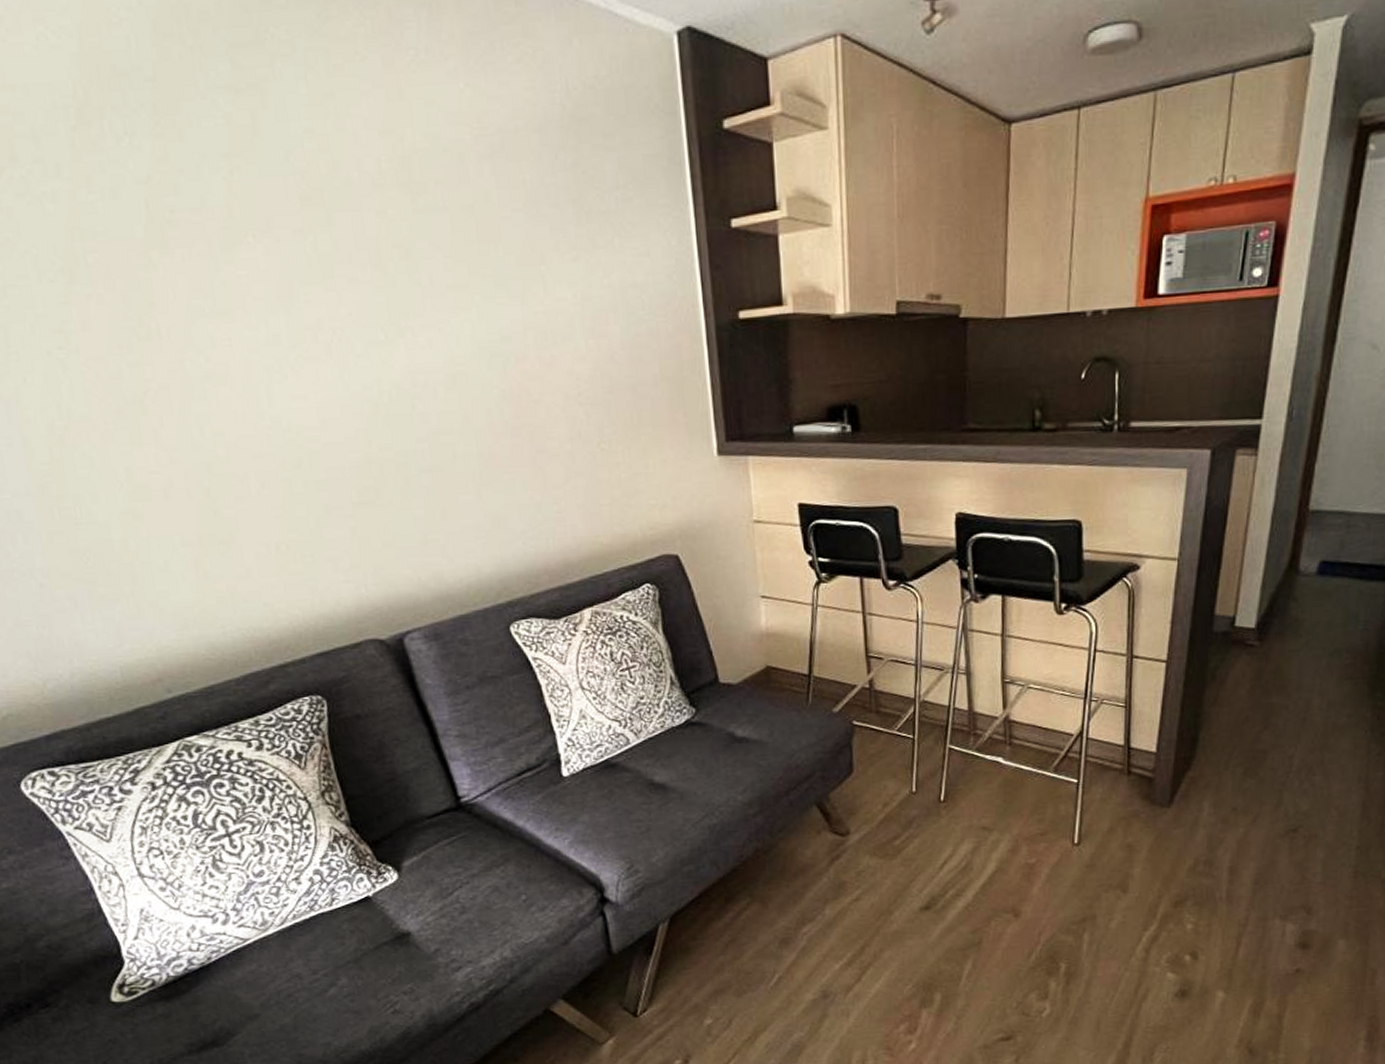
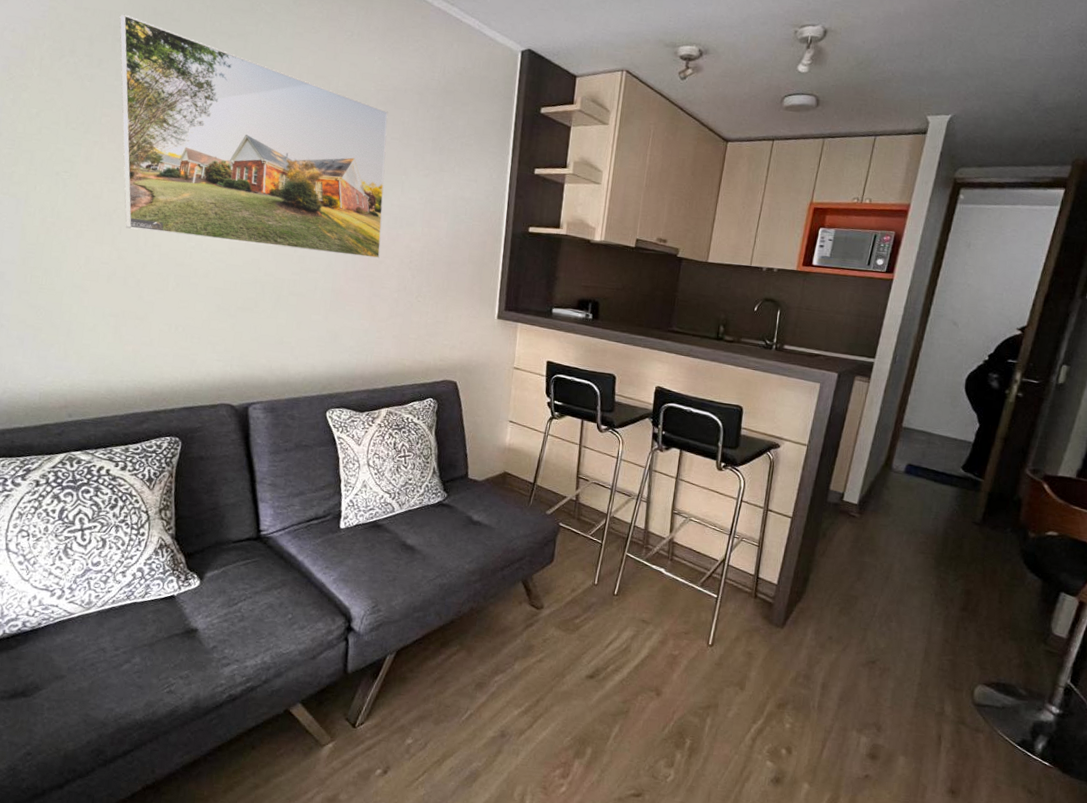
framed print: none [65,84,535,417] -> present [119,14,389,259]

